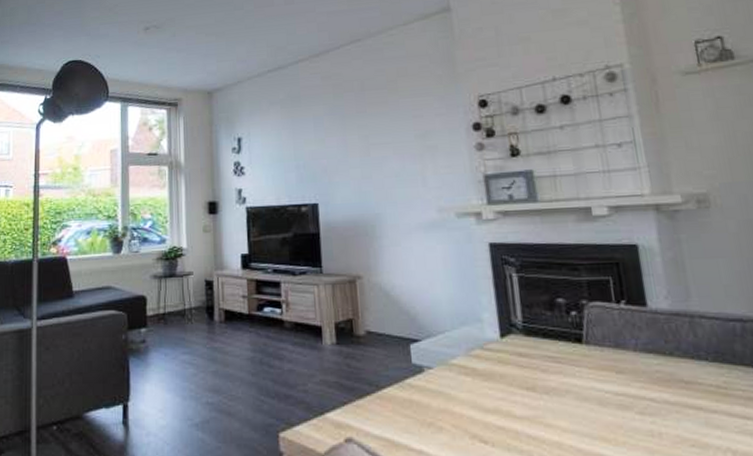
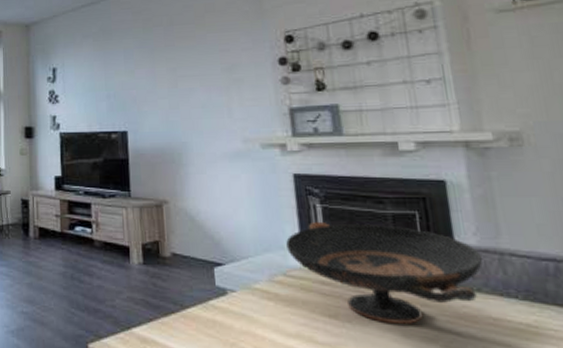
decorative bowl: none [483,291,674,392] -> present [286,221,482,324]

